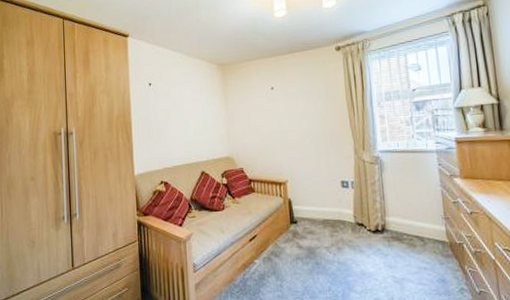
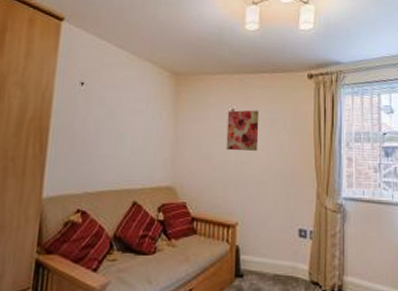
wall art: none [268,85,298,123] -> present [226,110,260,151]

